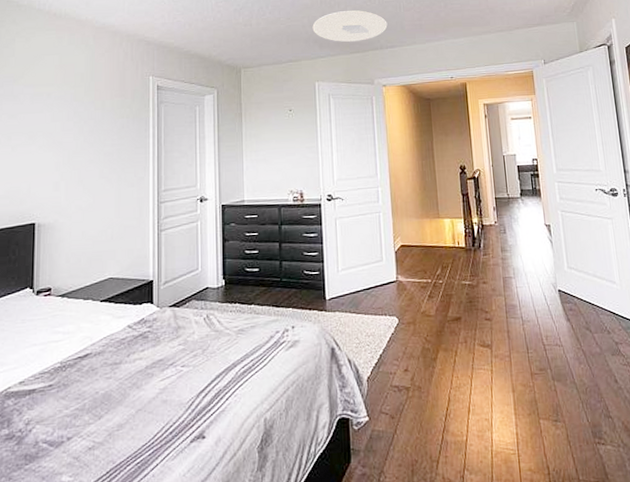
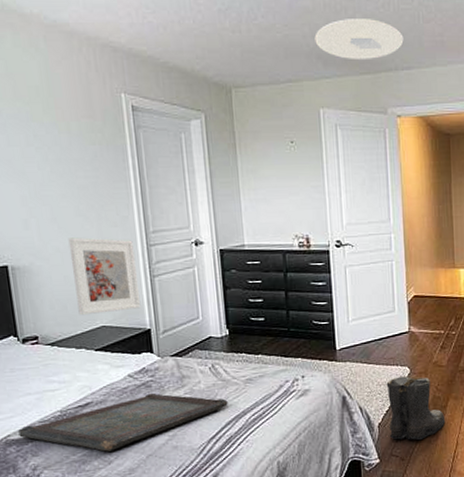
serving tray: none [19,344,219,406] -> present [18,393,228,452]
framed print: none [90,197,146,268] -> present [68,237,140,316]
boots: none [375,326,436,396] -> present [386,376,446,440]

